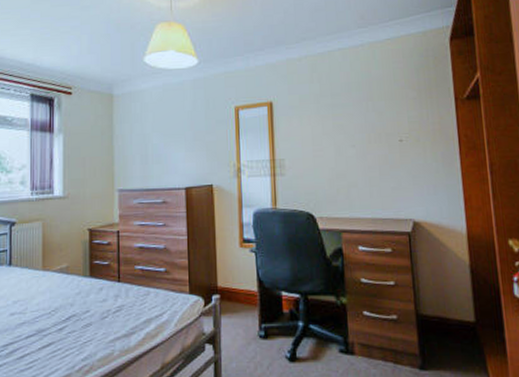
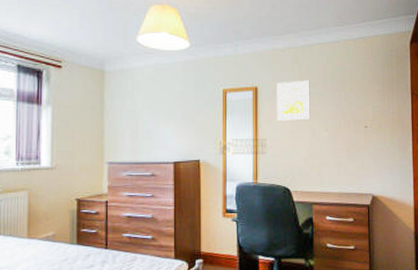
wall art: none [293,91,334,138] -> present [276,80,311,121]

